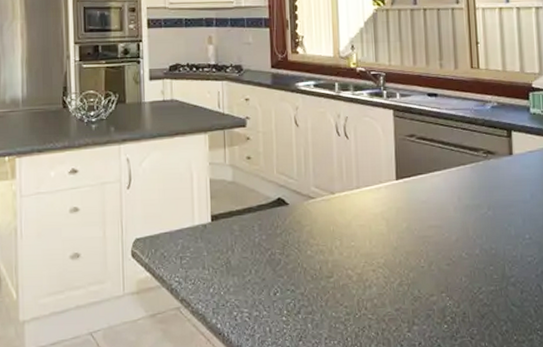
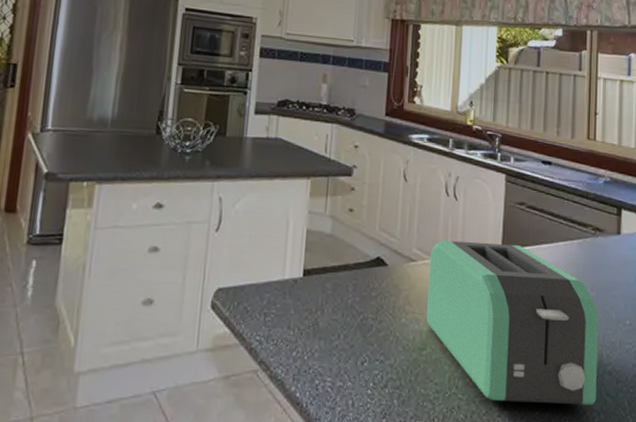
toaster: none [328,175,502,319] -> present [426,240,599,406]

